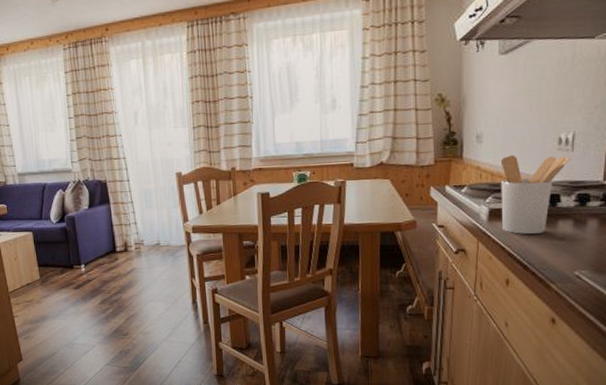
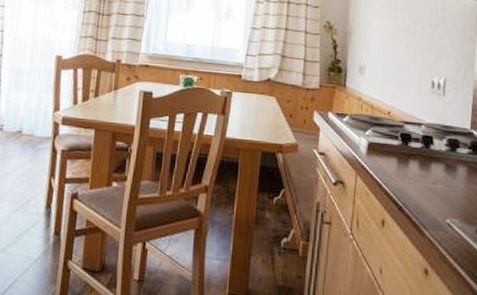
utensil holder: present [500,155,571,235] -> none [379,91,442,175]

